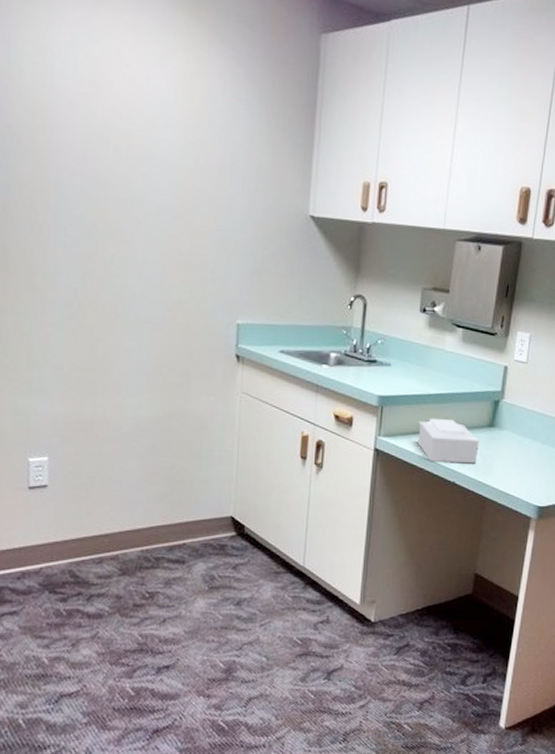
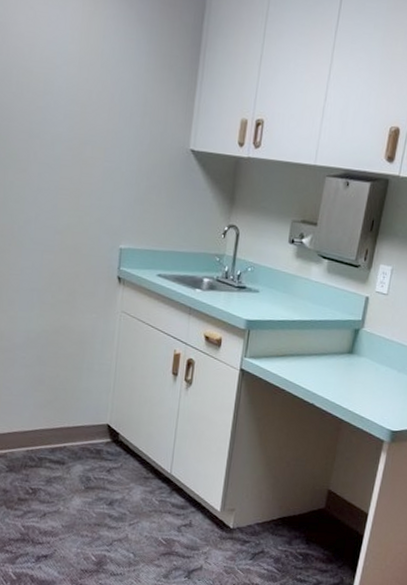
tissue box: present [418,418,479,464] -> none [280,342,338,388]

